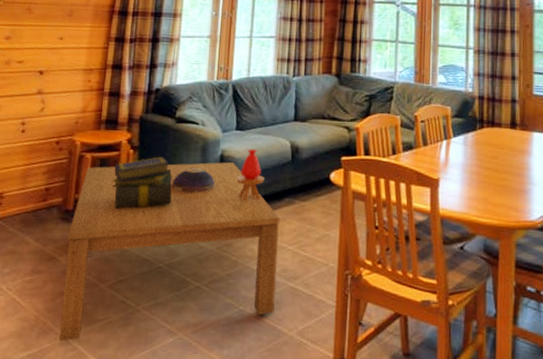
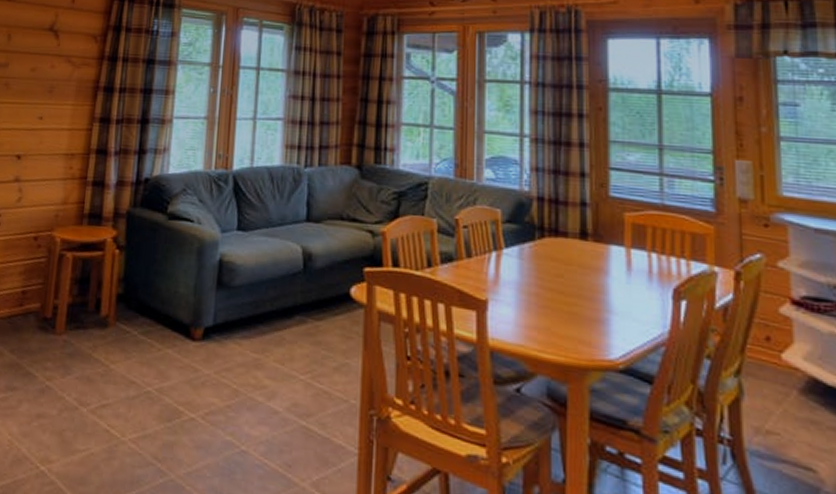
coffee table: present [58,162,281,342] -> none [34,268,290,473]
stack of books: present [112,156,173,209] -> none [95,259,164,320]
decorative bowl: present [170,168,216,194] -> none [161,274,213,306]
vase: present [236,148,265,202] -> none [238,253,271,318]

